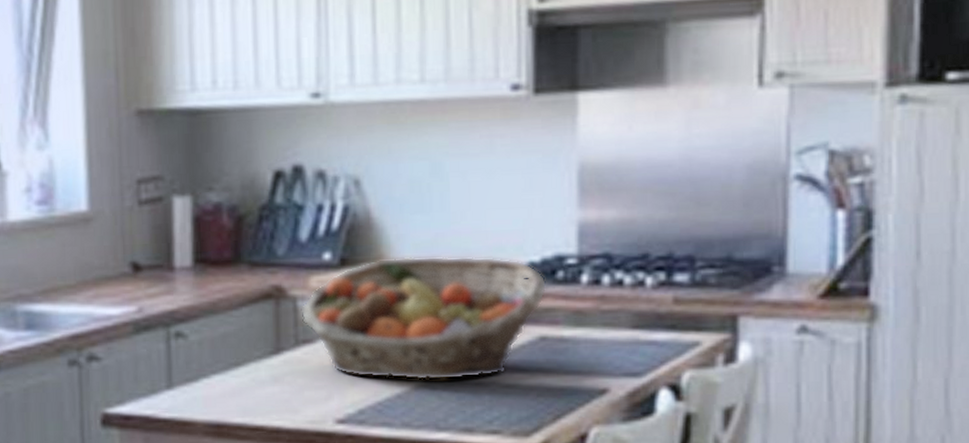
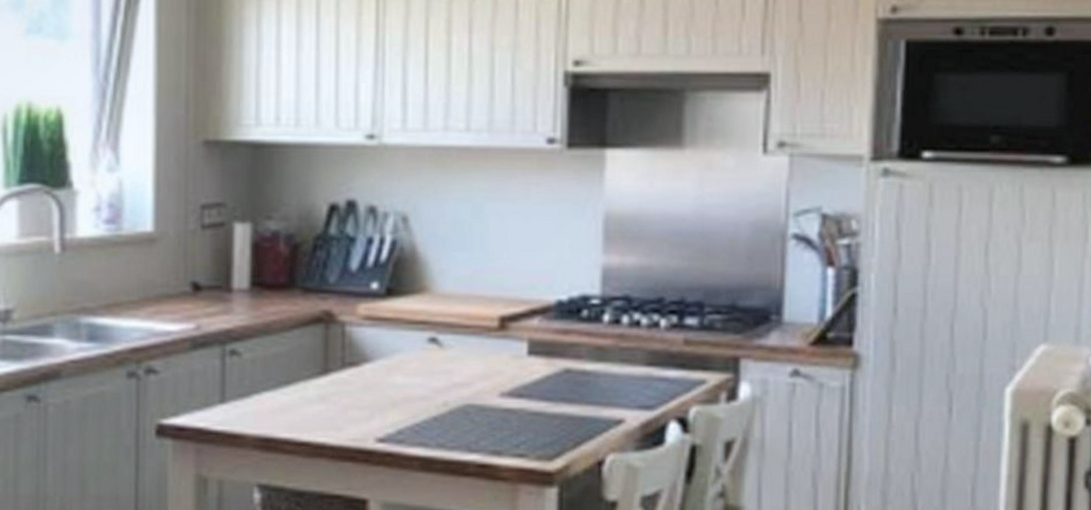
fruit basket: present [301,256,547,381] -> none [348,290,573,406]

